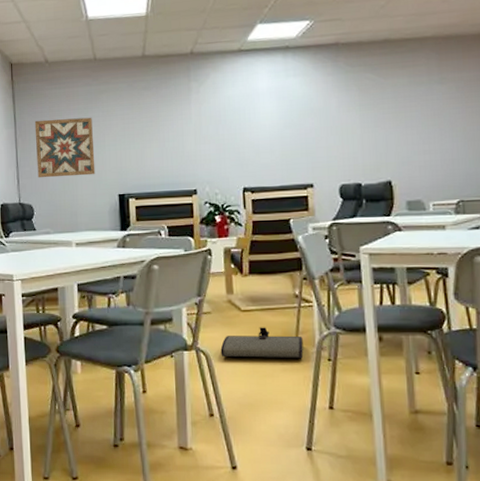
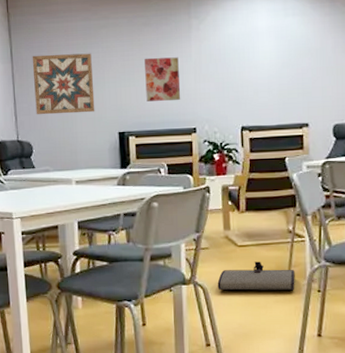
wall art: none [144,119,181,164] -> present [144,57,181,102]

